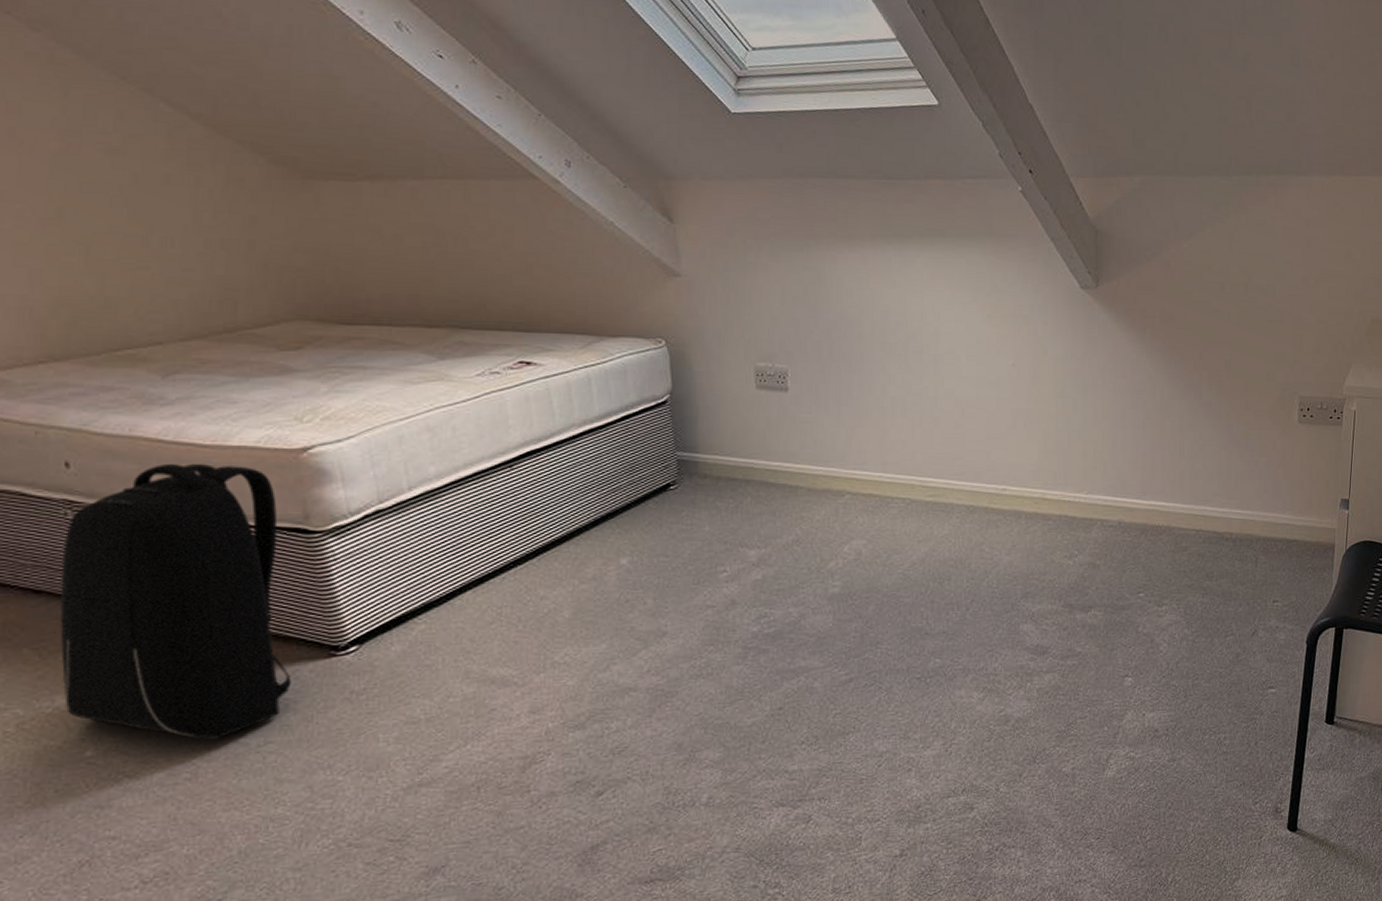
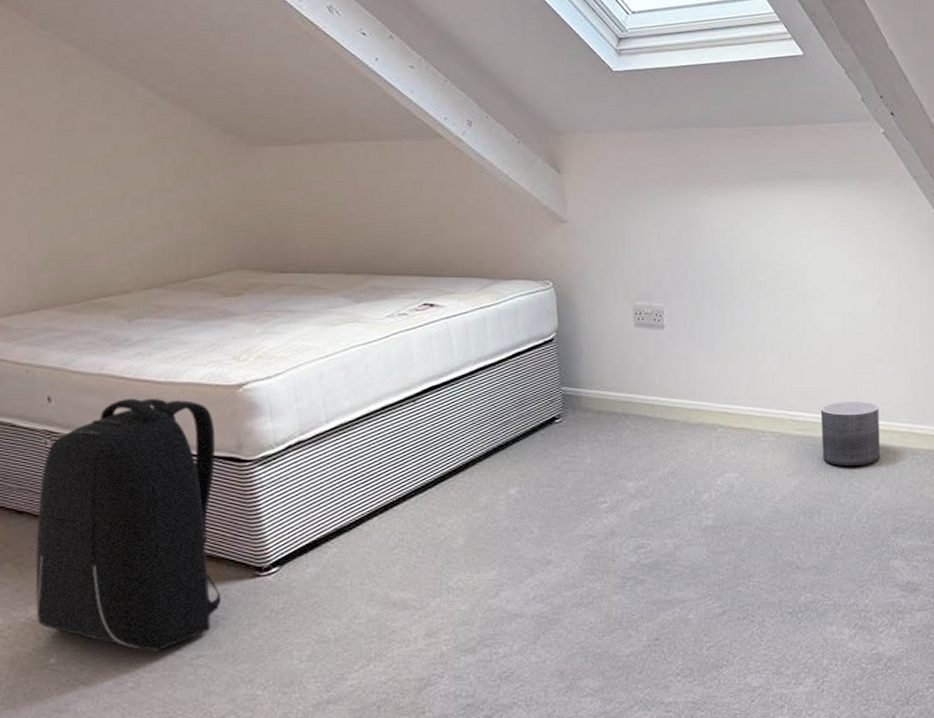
planter: none [951,467,1013,532] -> present [820,401,881,466]

